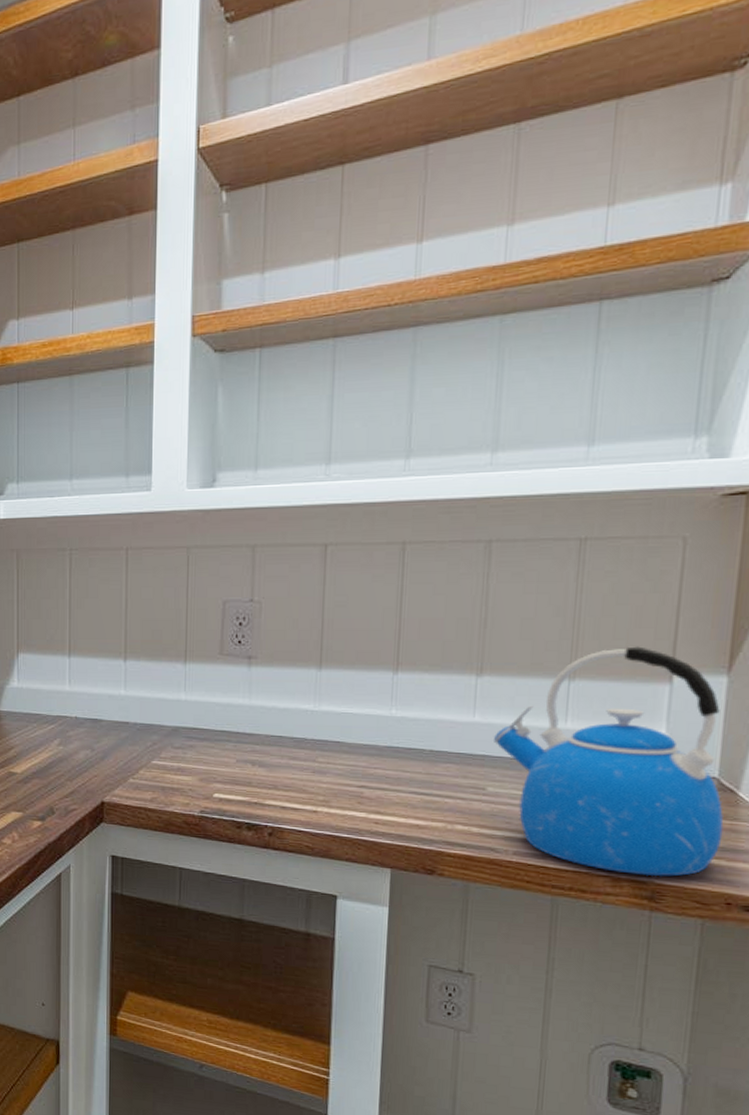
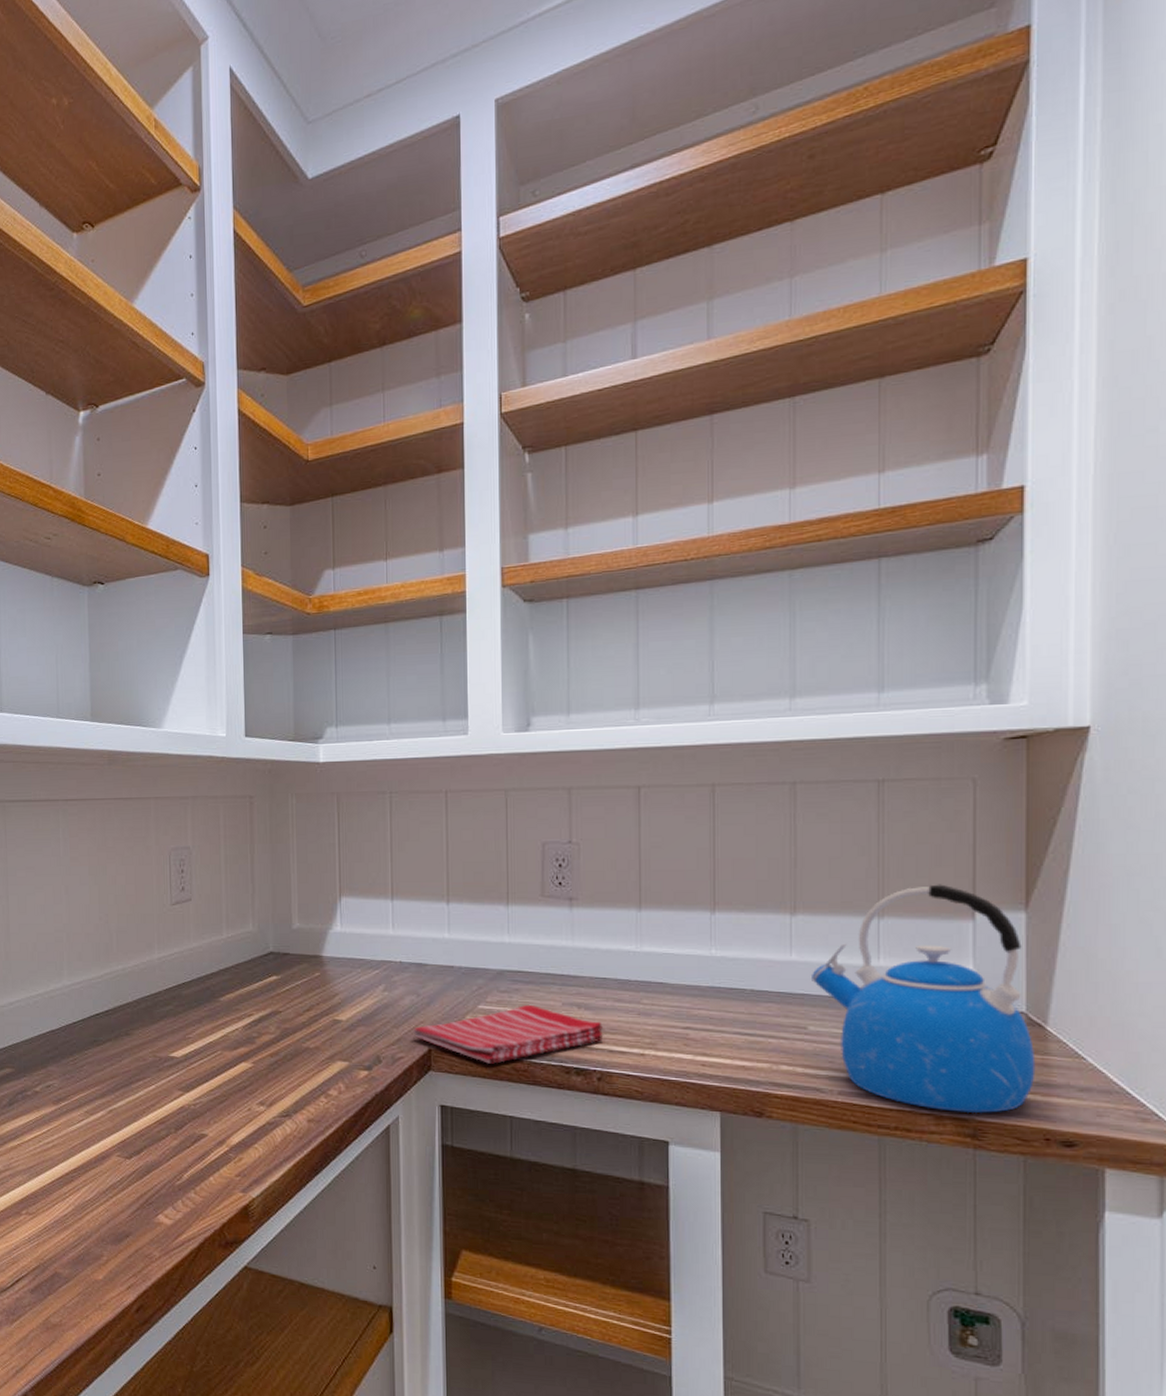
dish towel: none [86,760,277,817] -> present [413,1004,604,1064]

